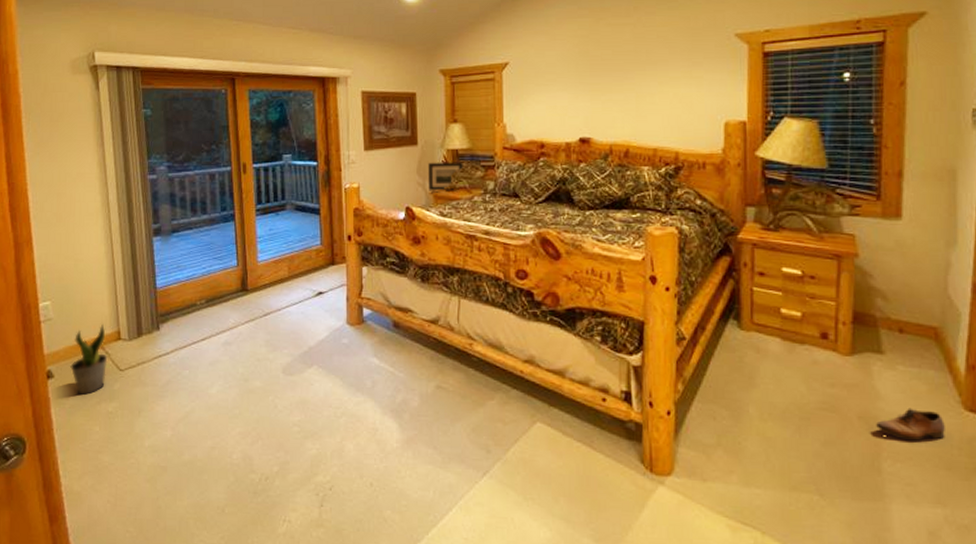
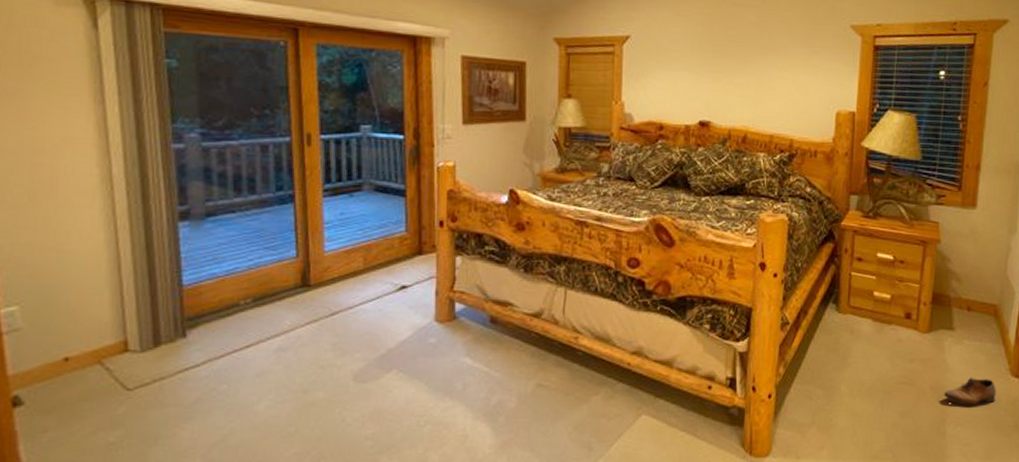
potted plant: present [70,323,108,396] -> none [50,332,109,425]
picture frame: present [428,162,463,191] -> none [536,140,576,173]

